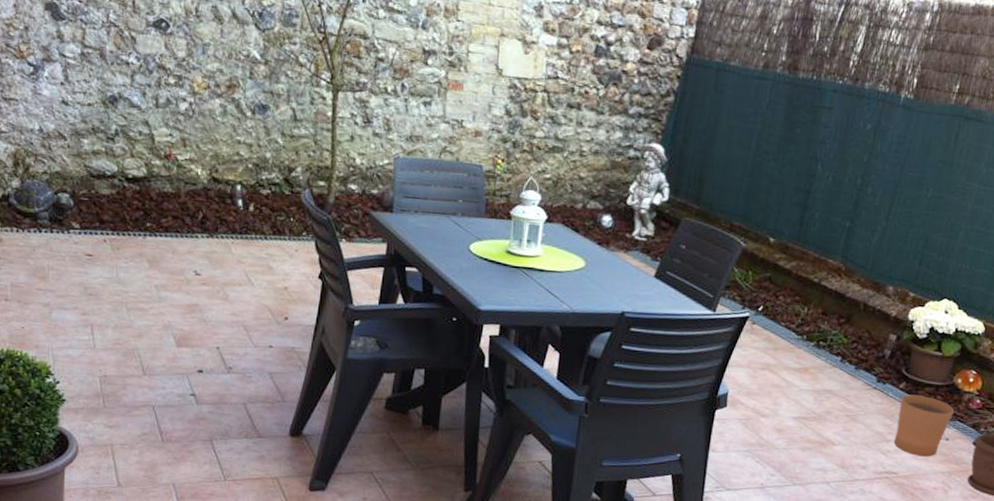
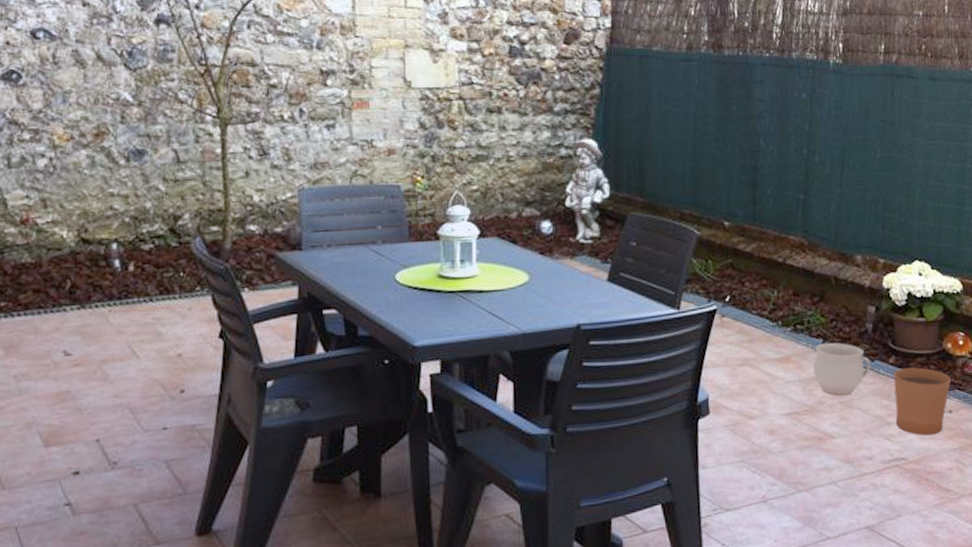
ceramic pot: none [826,360,882,411] -> present [812,342,871,397]

